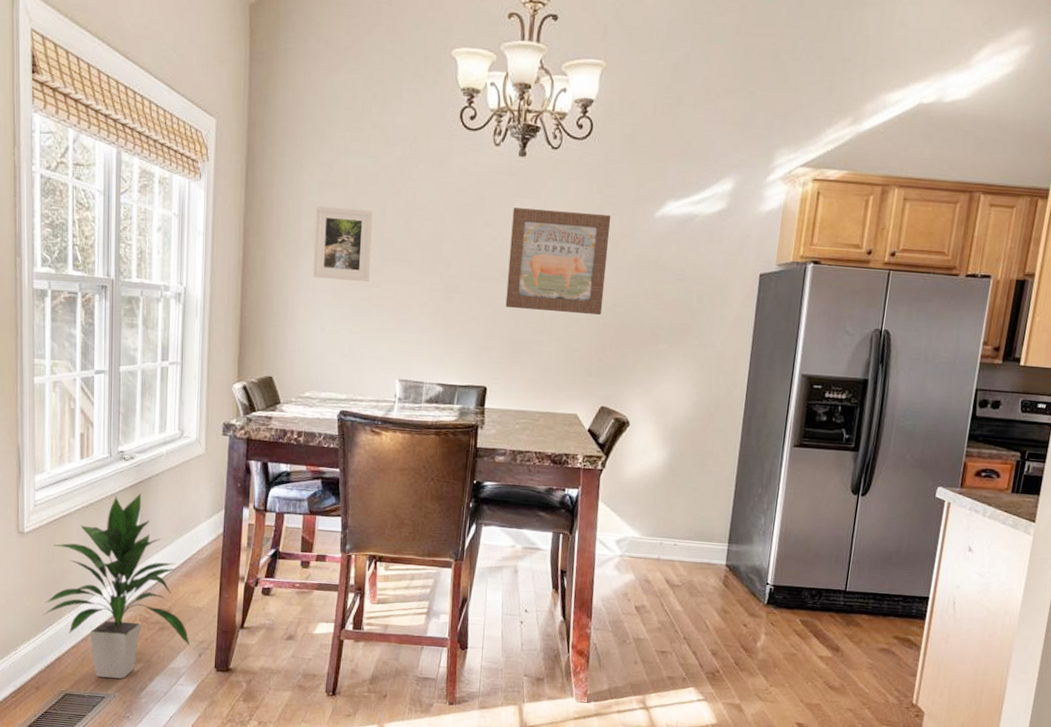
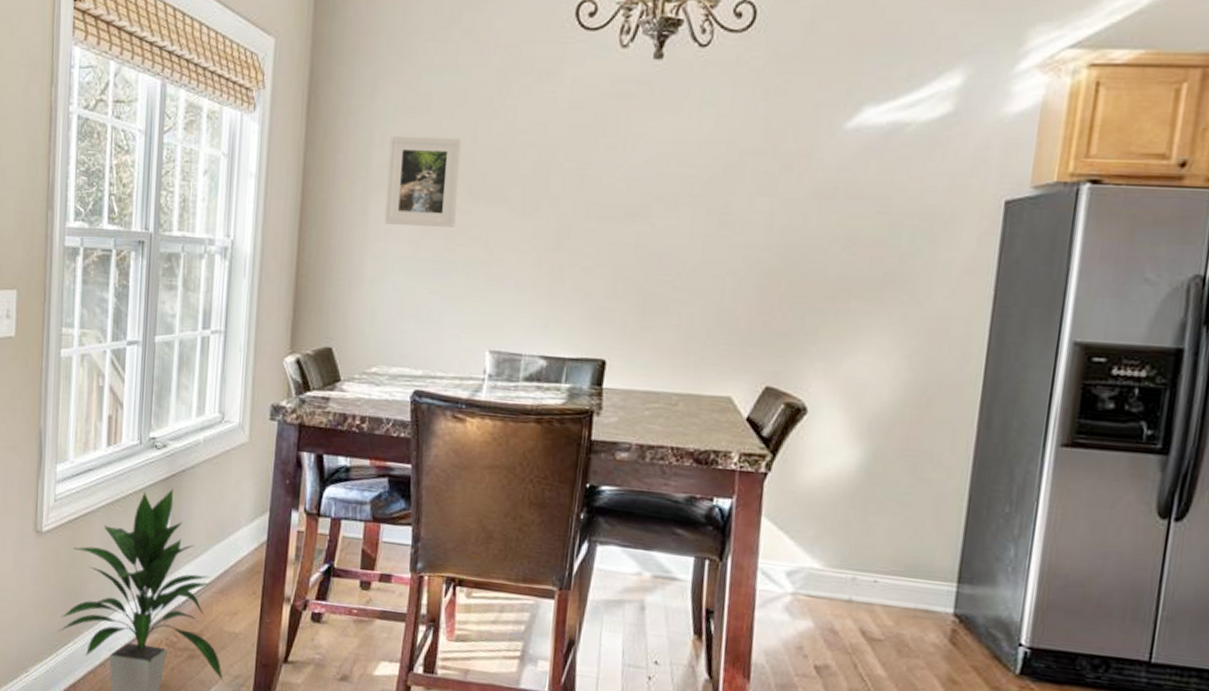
wall art: present [505,208,611,315] -> none [632,126,782,263]

